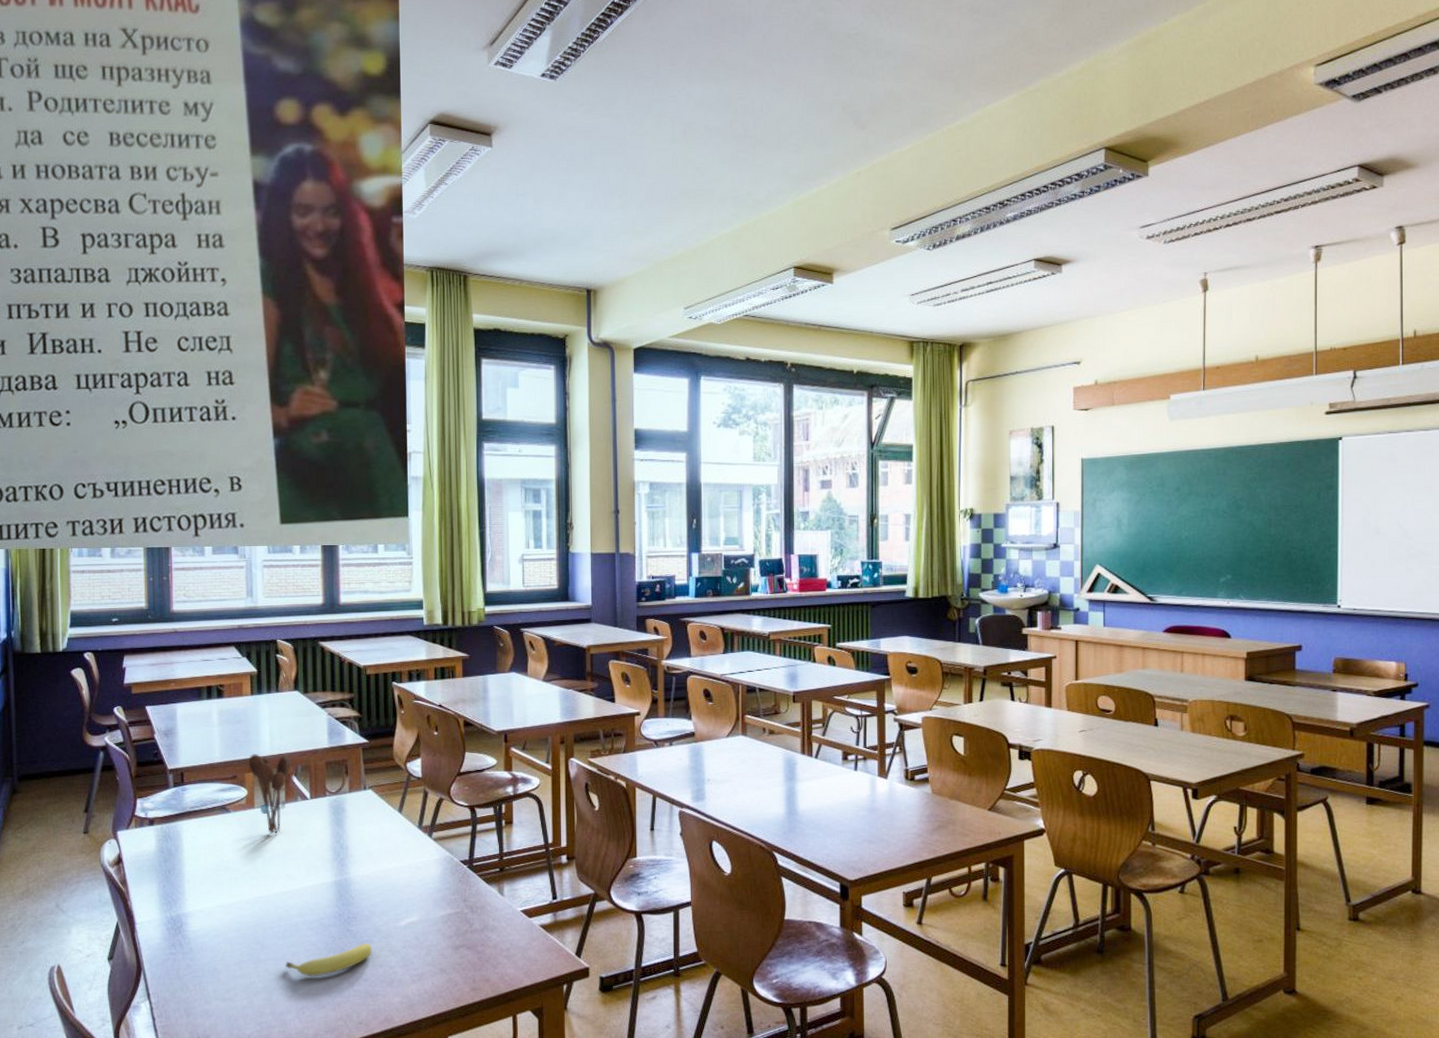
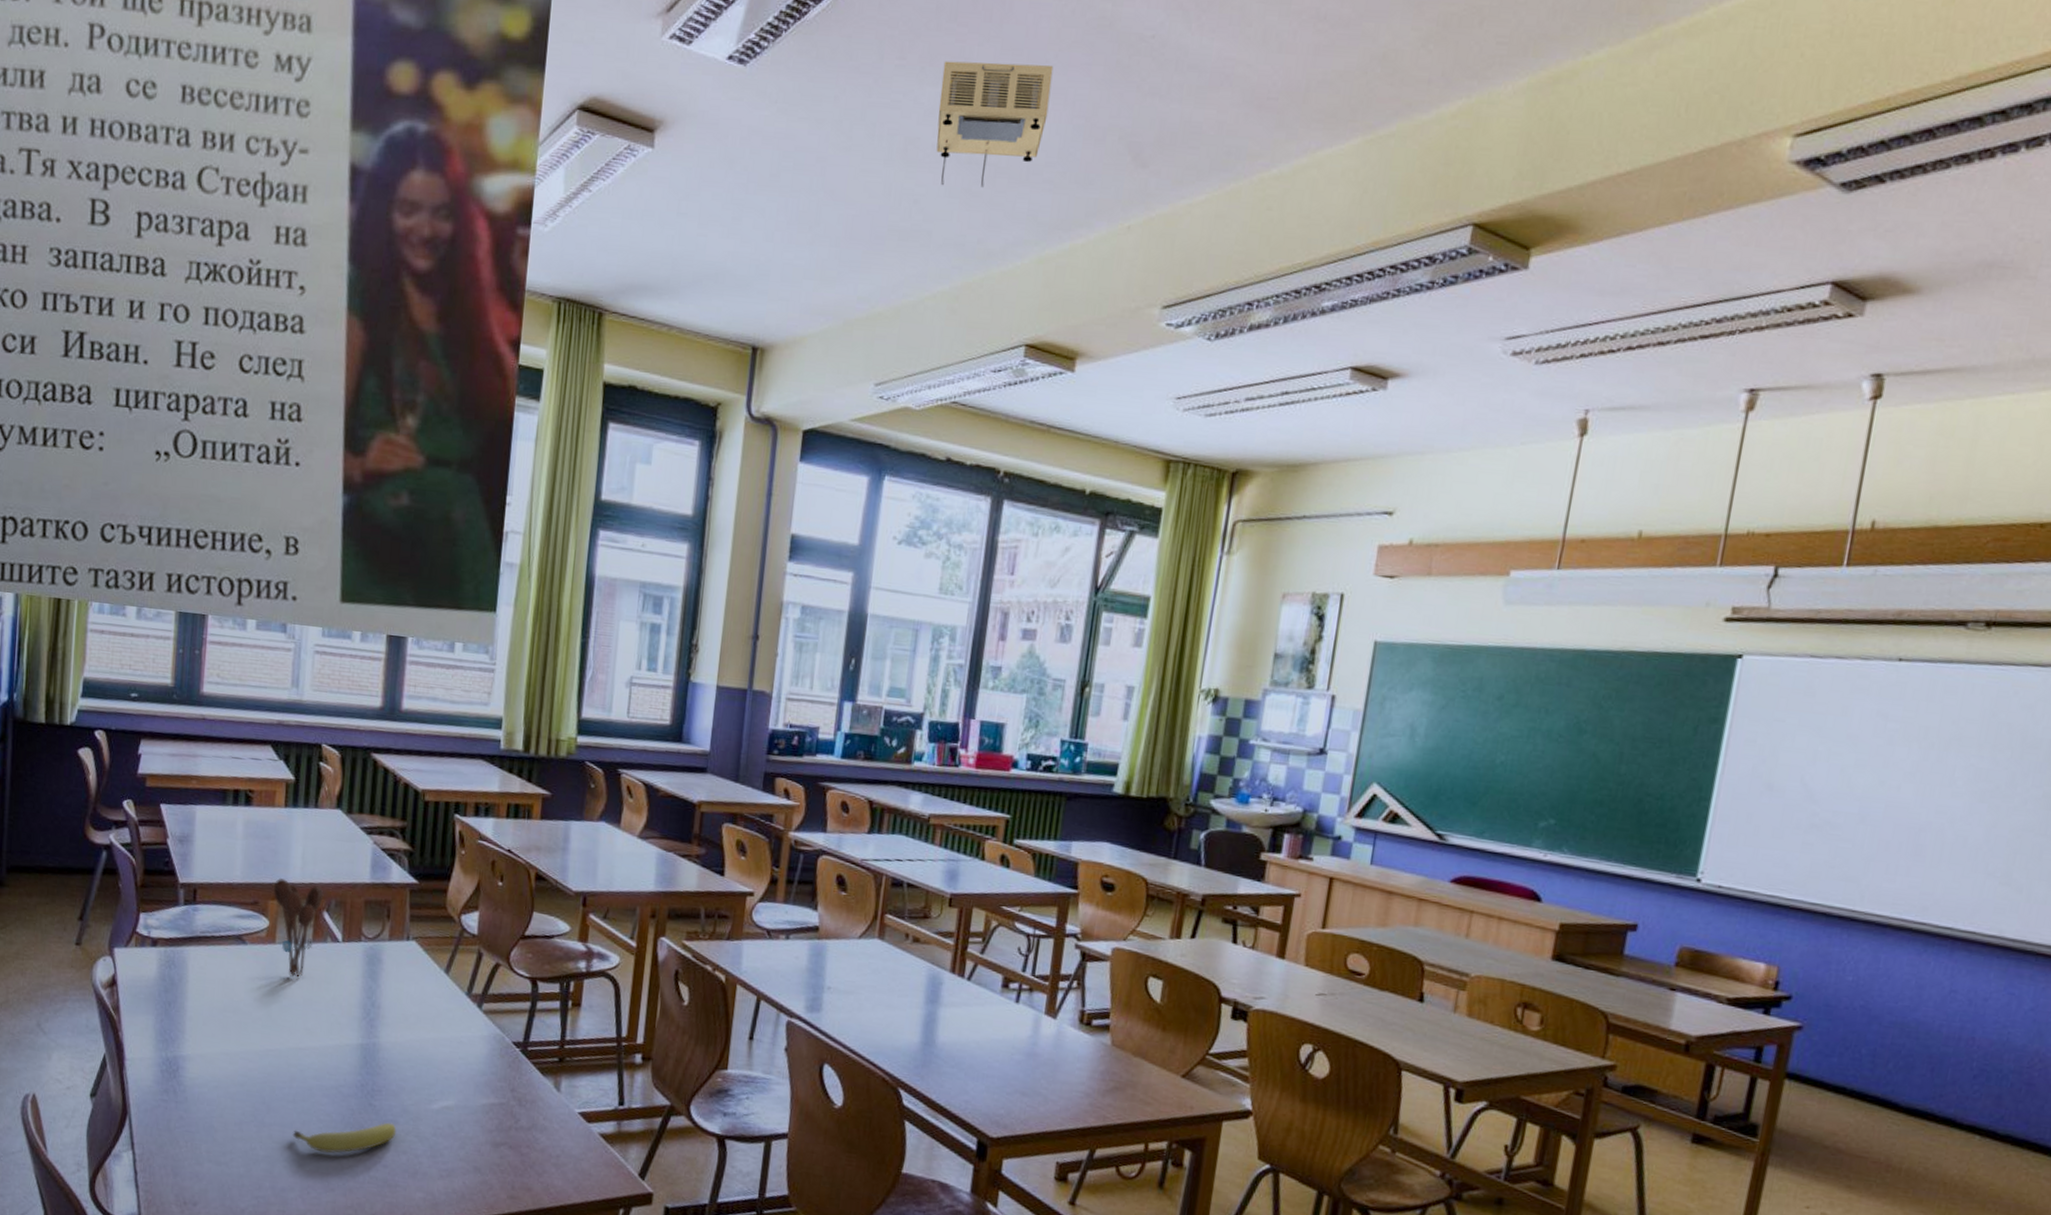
projector: none [705,61,787,156] -> present [936,61,1054,188]

